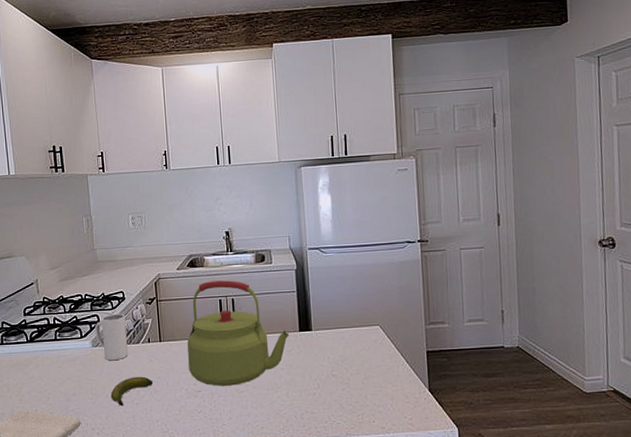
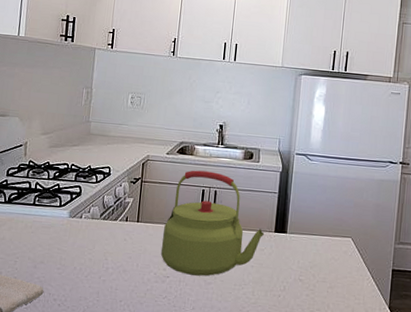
mug: present [95,313,129,361] -> none [74,187,108,234]
banana: present [110,376,153,407] -> none [78,253,123,282]

